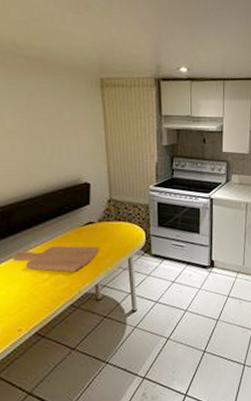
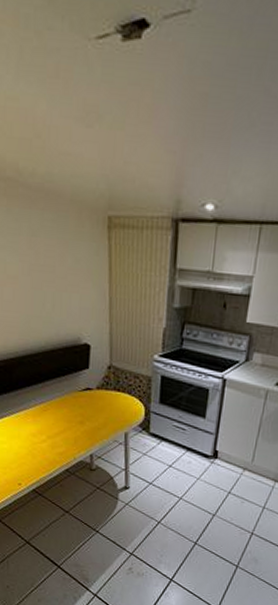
cutting board: present [12,245,99,272] -> none [14,407,95,438]

